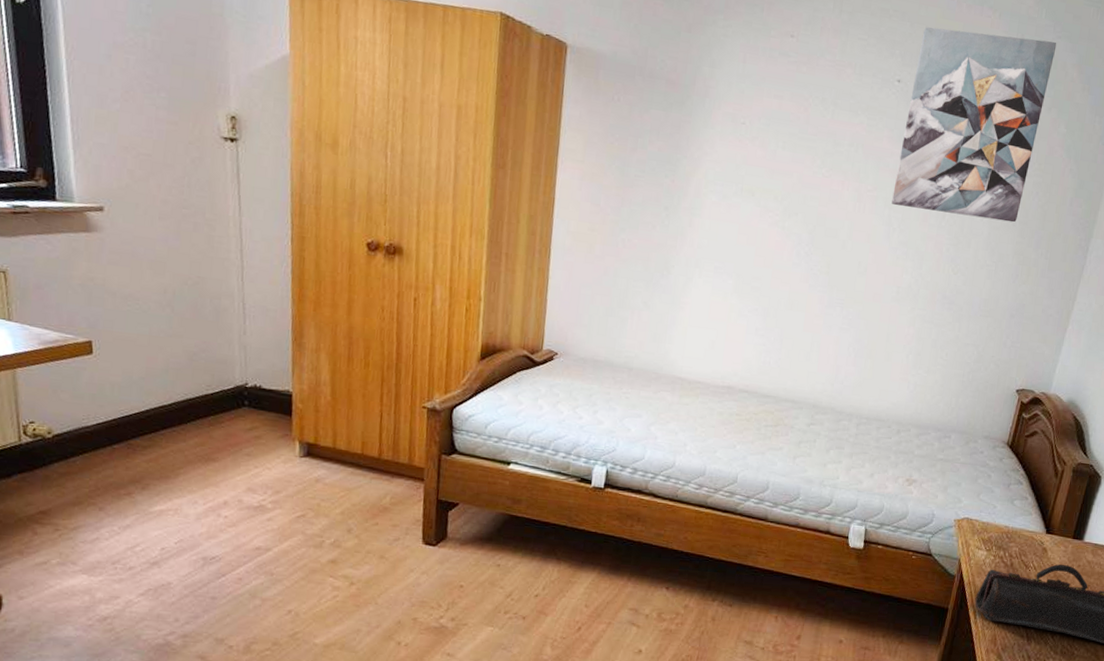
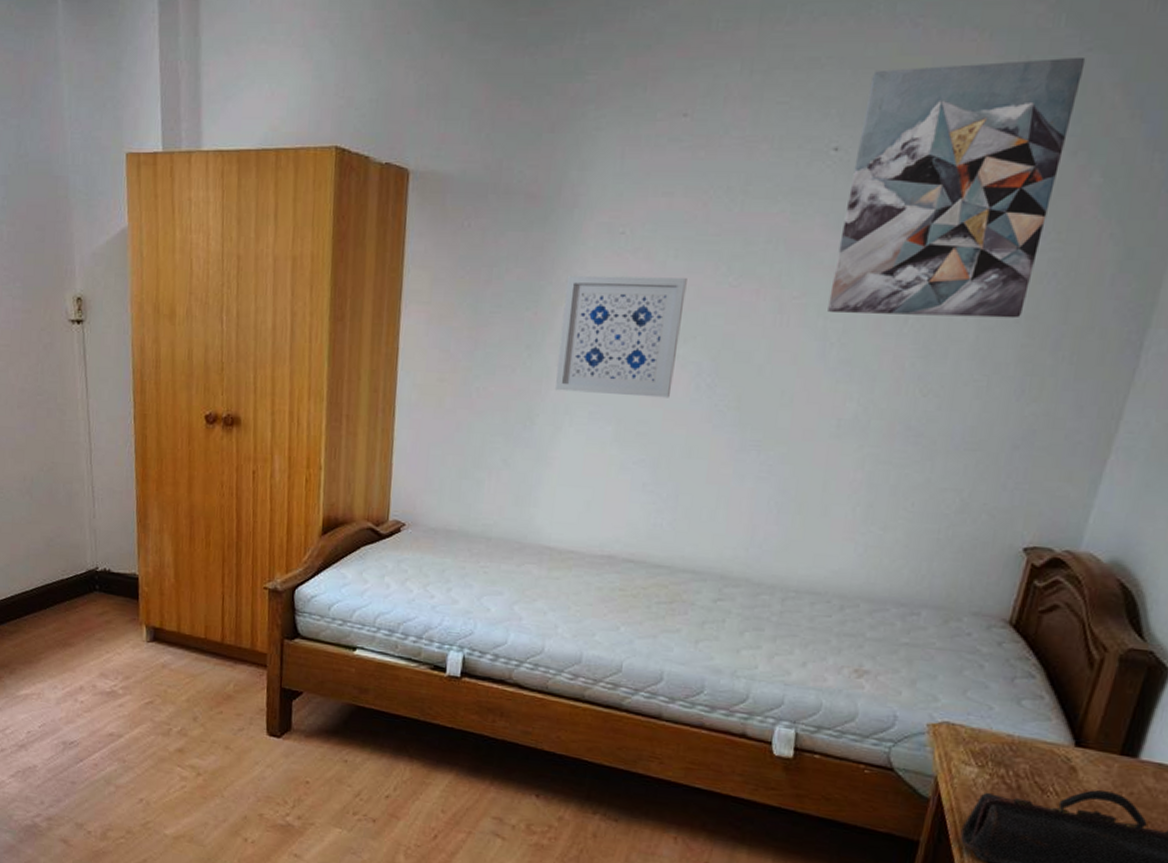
wall art: none [687,153,792,261] -> present [554,275,687,398]

